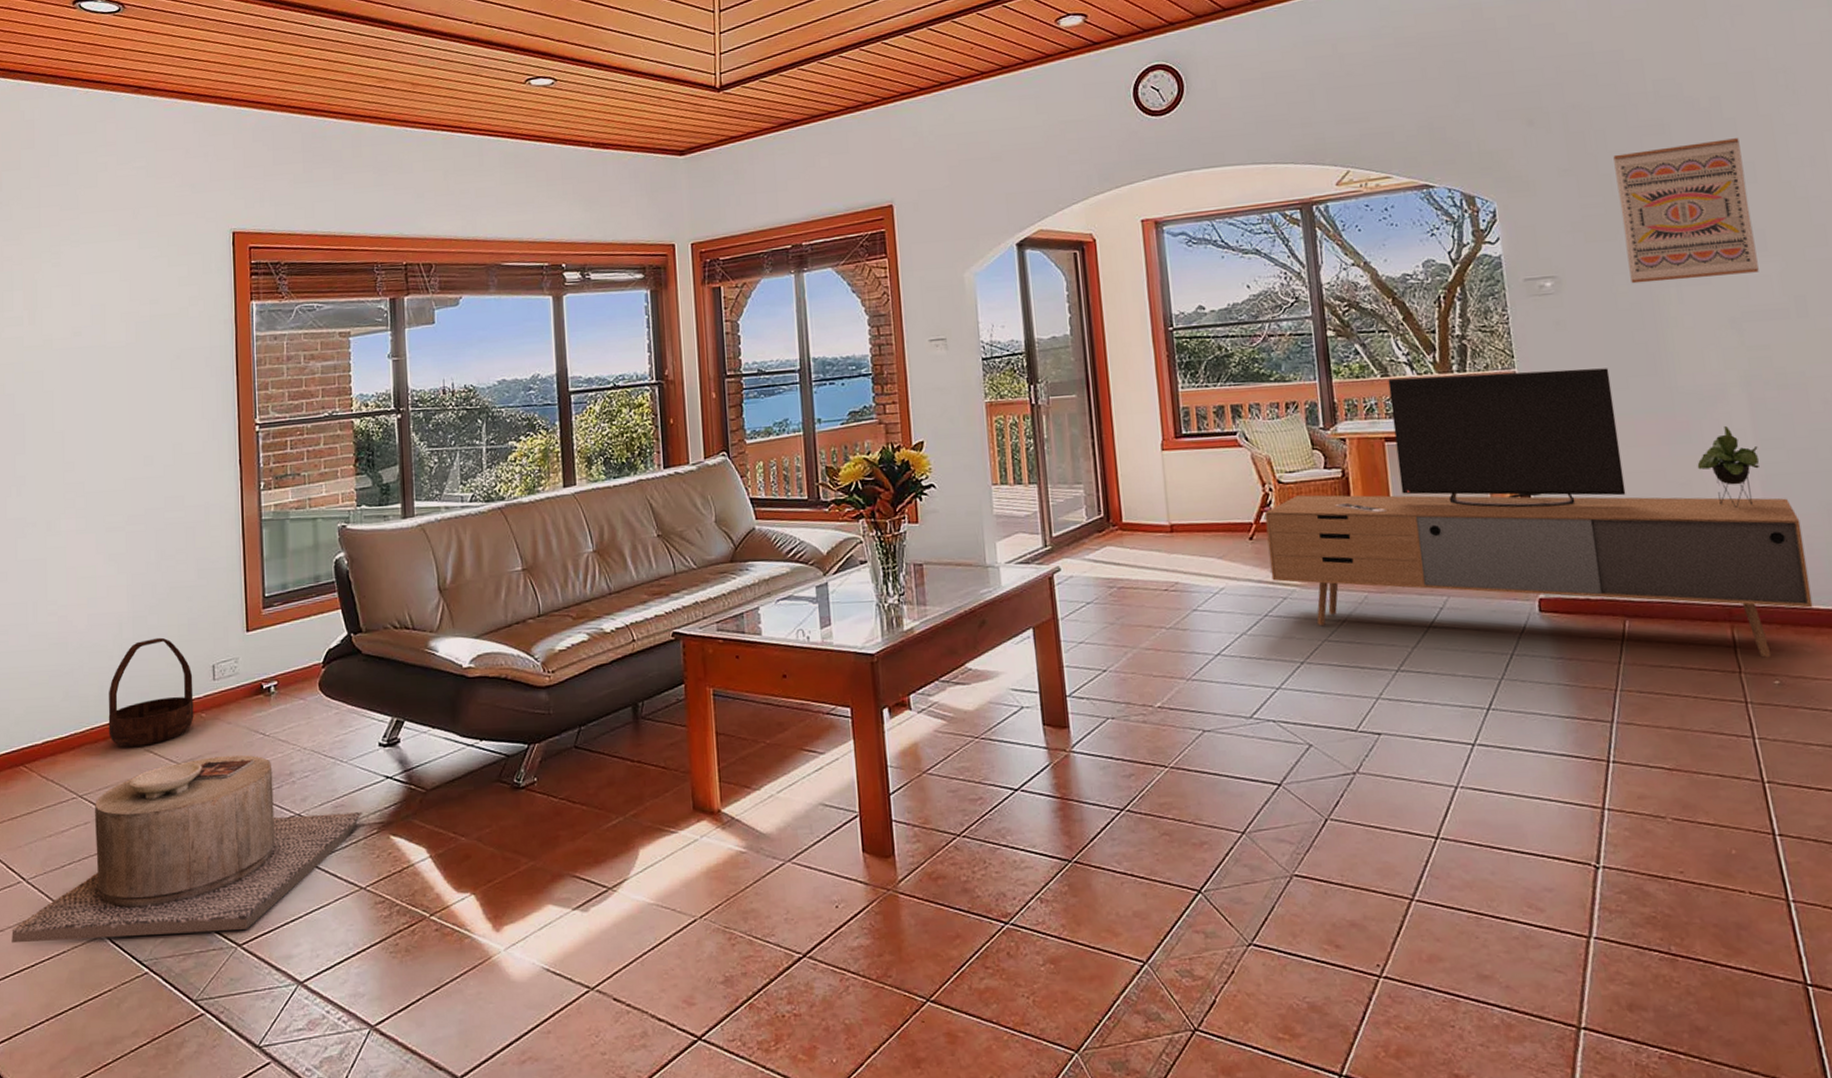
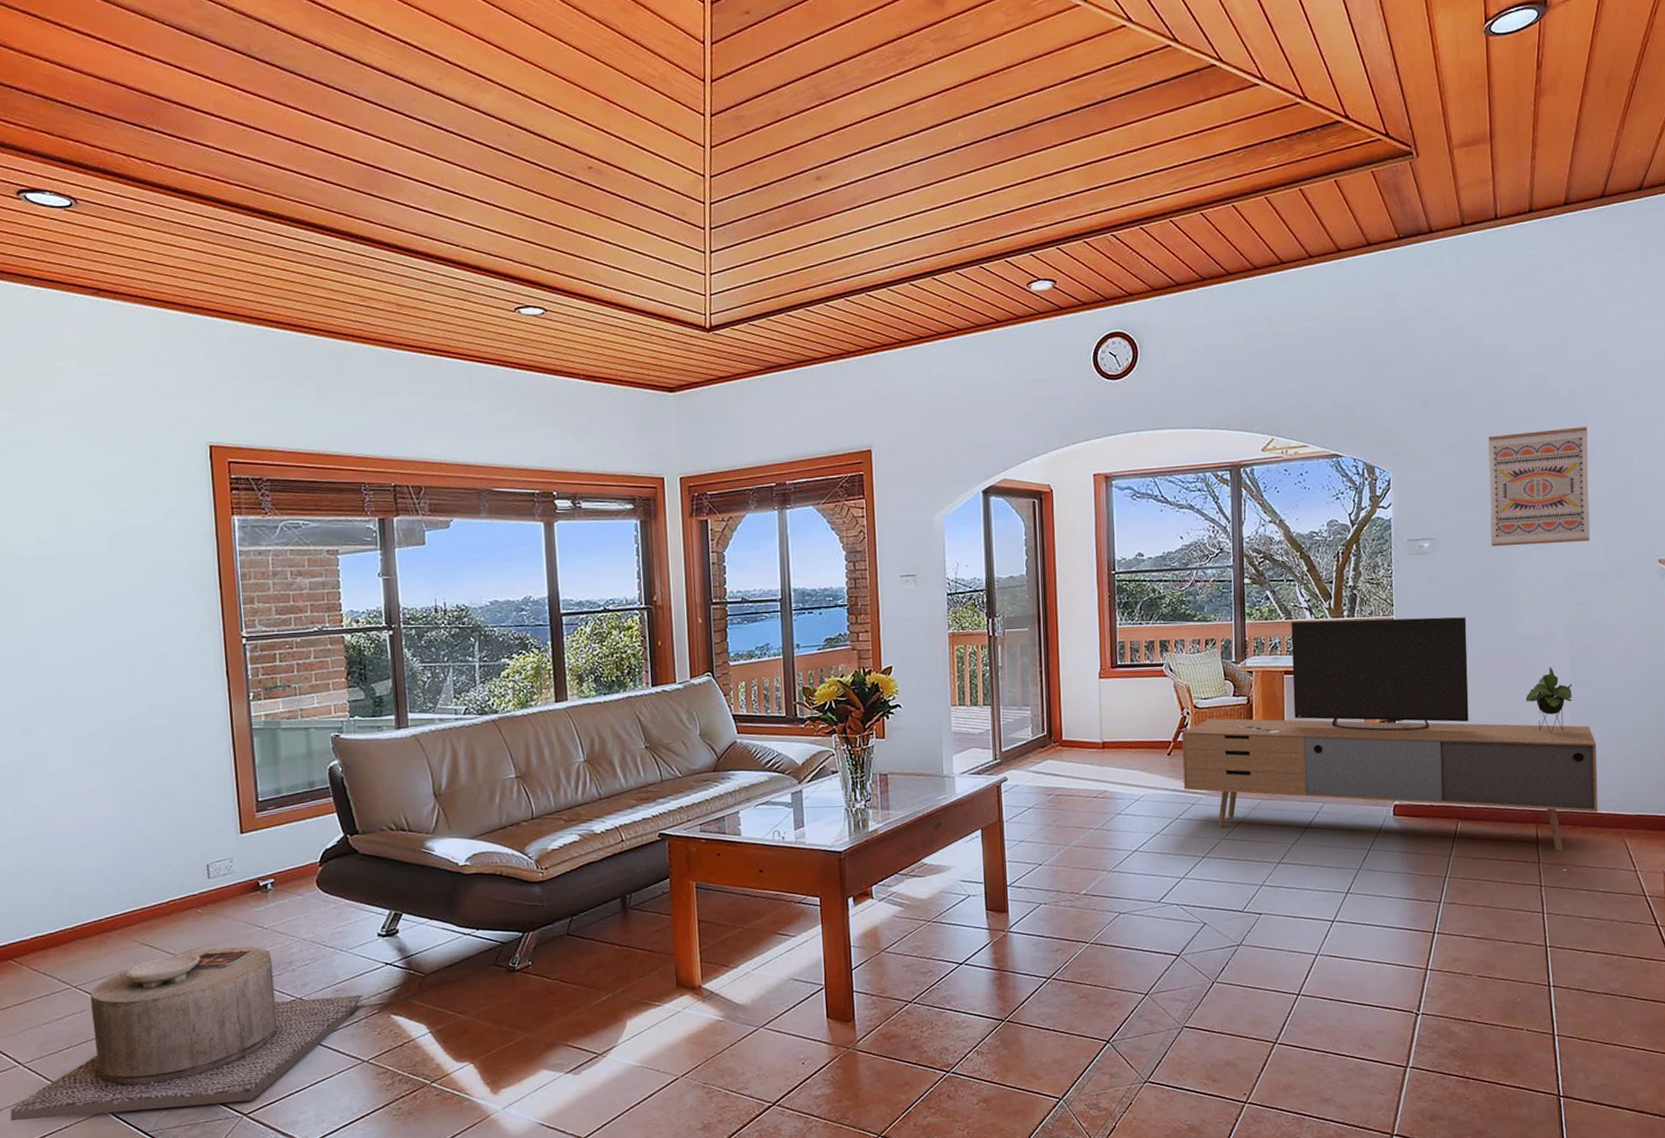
basket: present [108,637,194,747] -> none [99,839,190,941]

